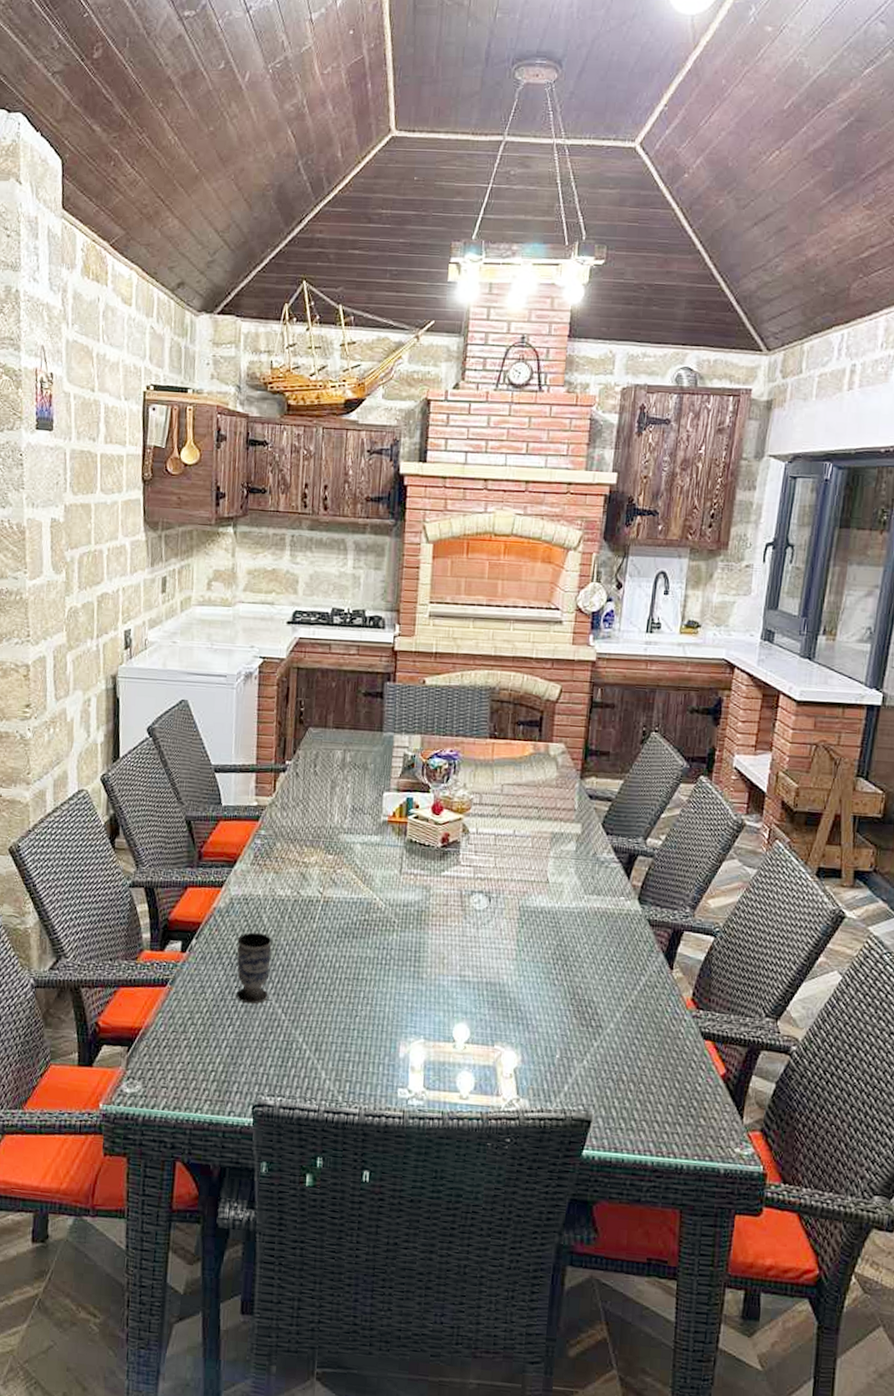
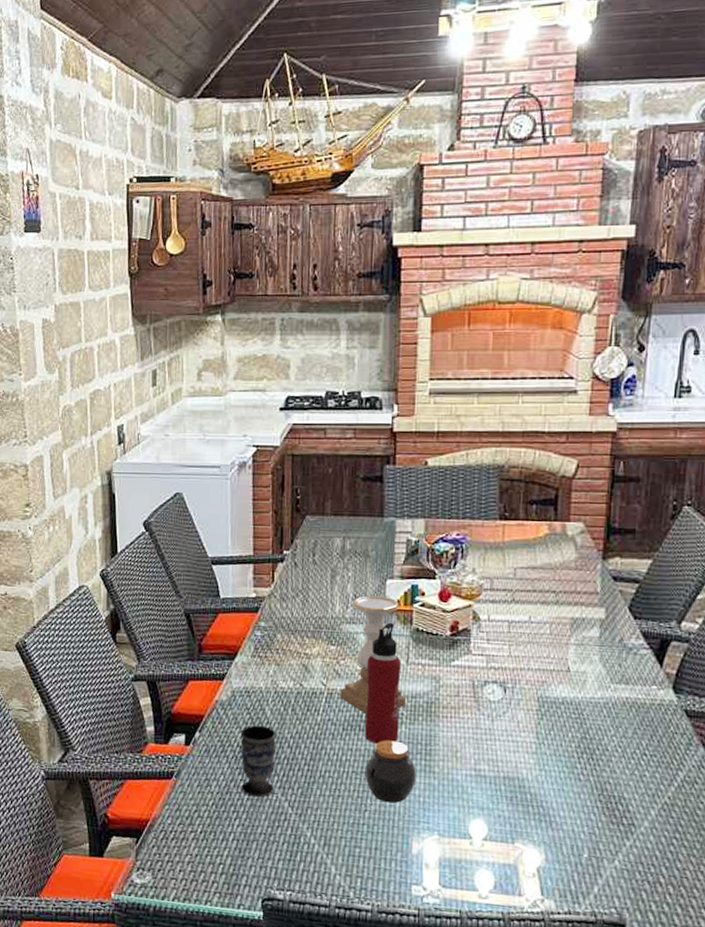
candle holder: none [335,807,398,921] -> present [340,596,406,714]
jar: none [356,947,406,1009] -> present [365,740,417,804]
water bottle: none [358,833,395,951] -> present [365,622,402,744]

